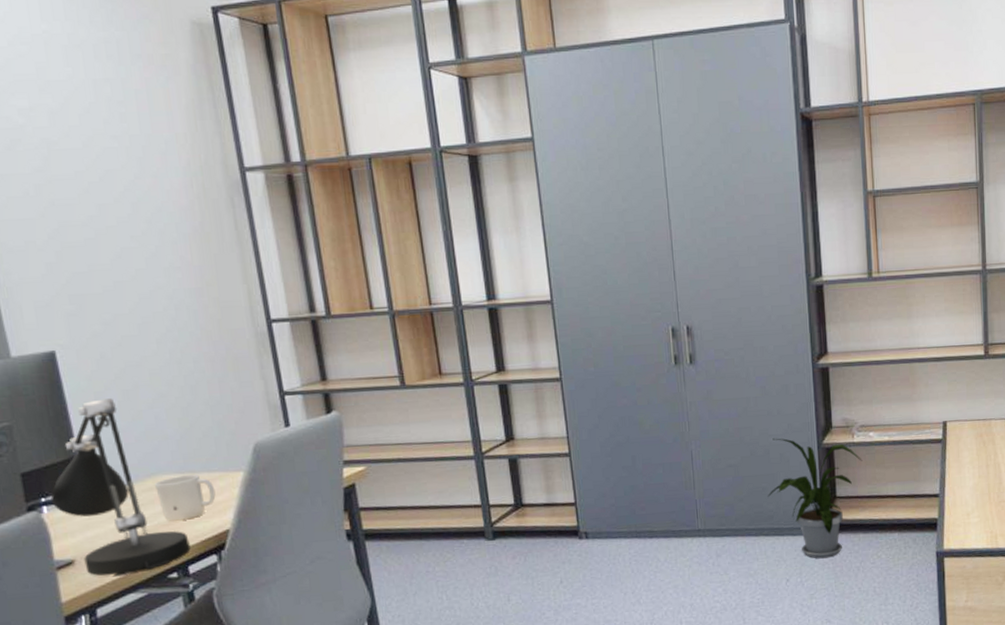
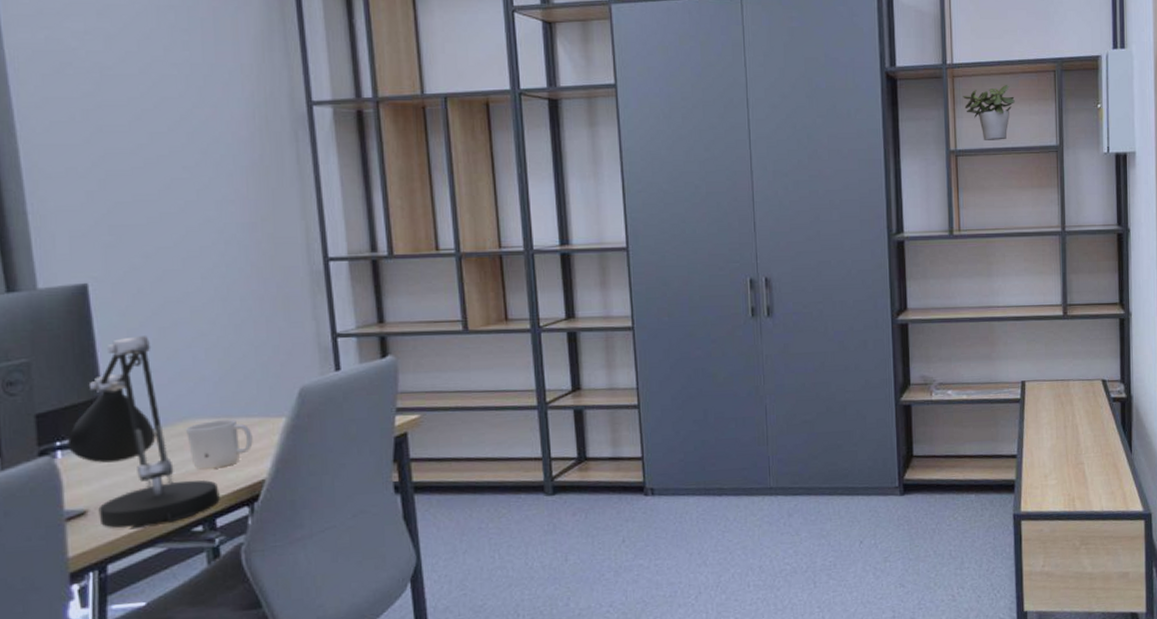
house plant: present [767,438,863,559] -> none [843,394,940,520]
potted plant: none [880,121,933,179] -> present [963,85,1015,140]

